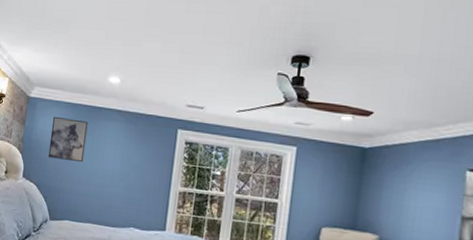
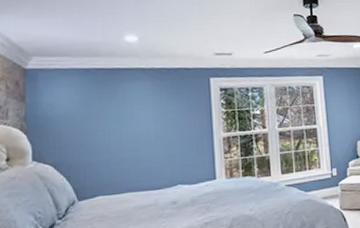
wall art: present [48,116,88,162] -> none [62,85,110,132]

